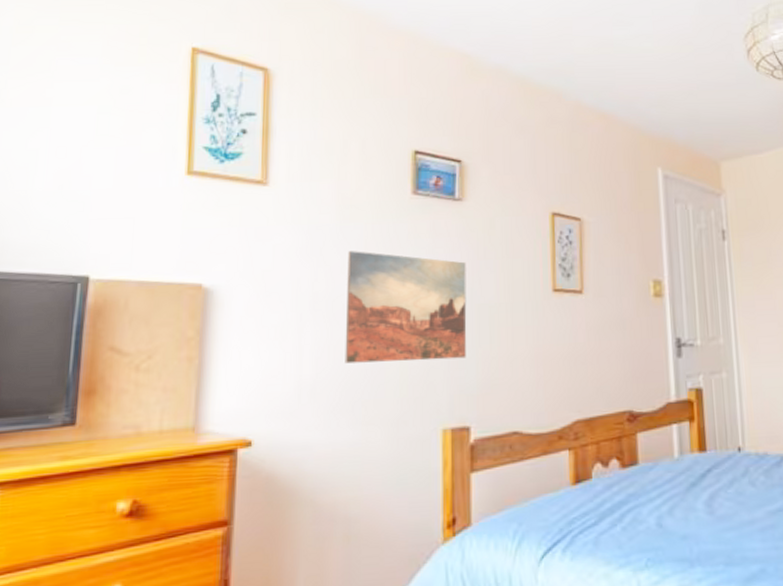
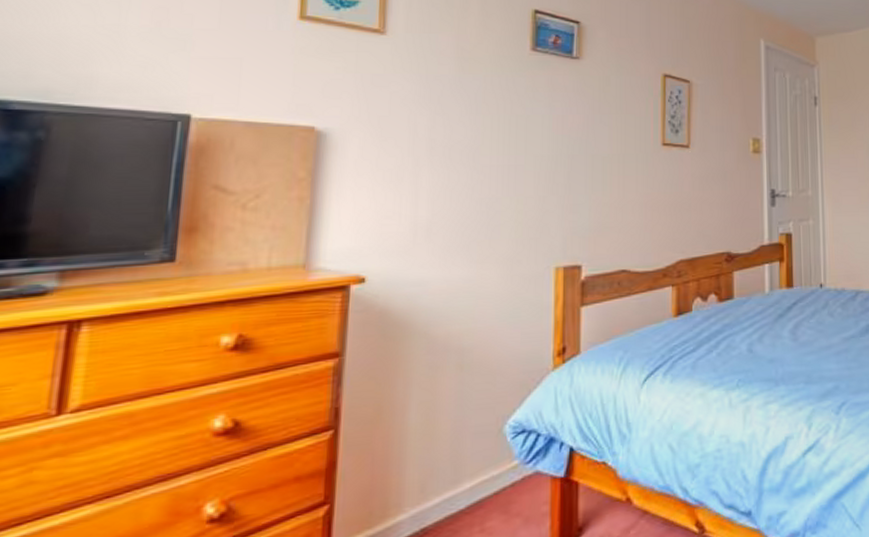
wall art: present [345,251,467,364] -> none [461,101,582,206]

